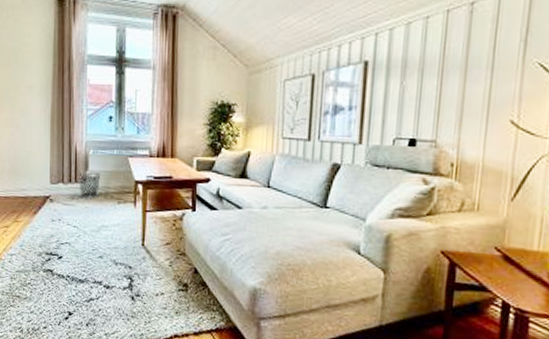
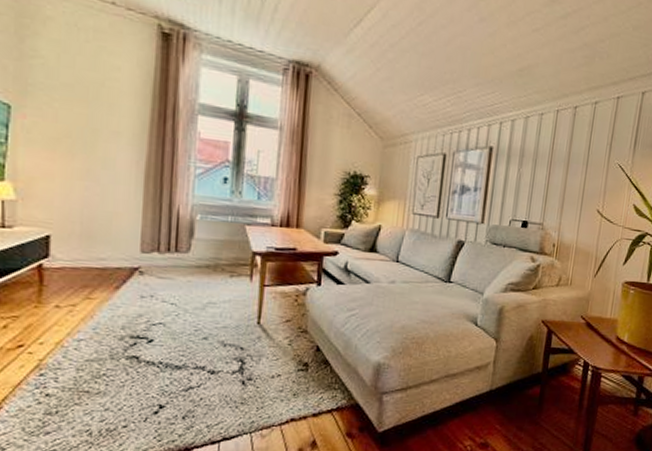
waste bin: present [79,171,101,198] -> none [180,239,210,271]

